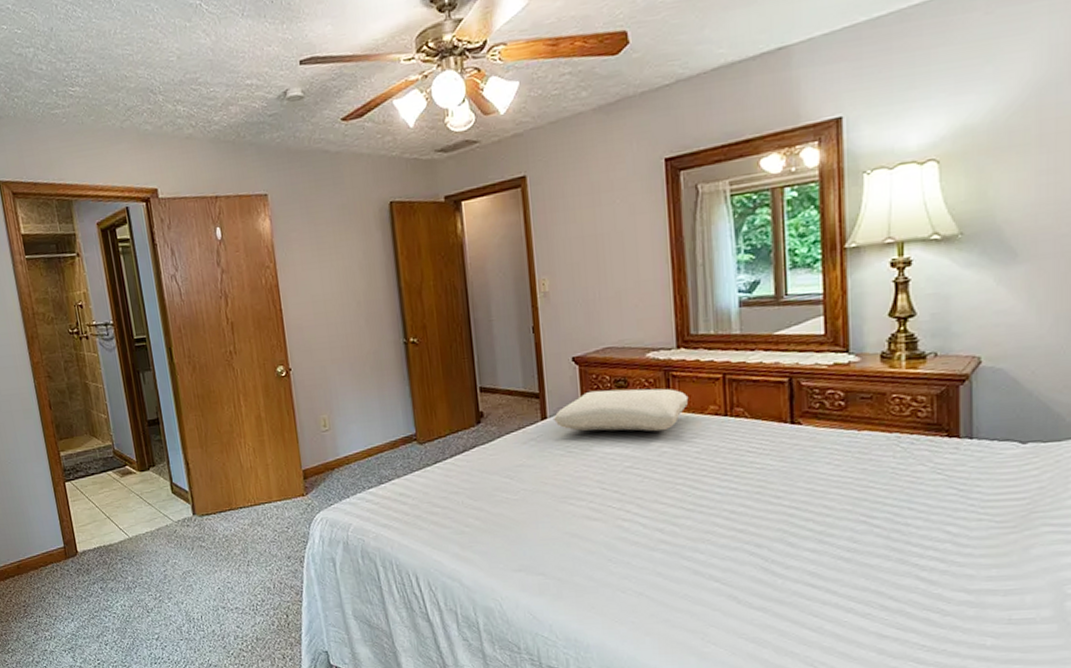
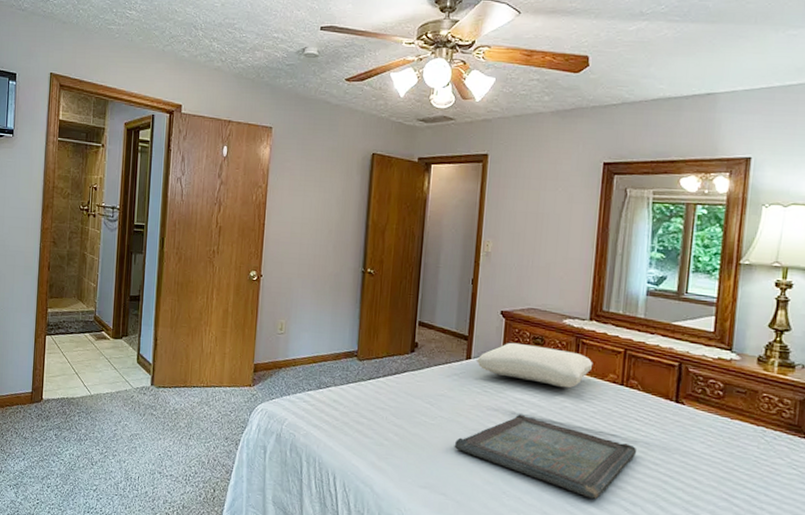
serving tray: none [544,470,755,550] -> present [454,414,637,500]

